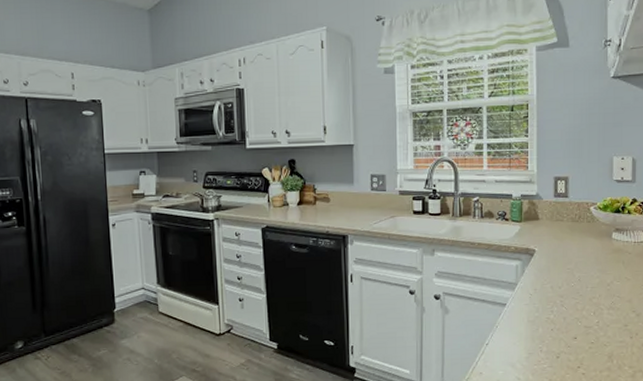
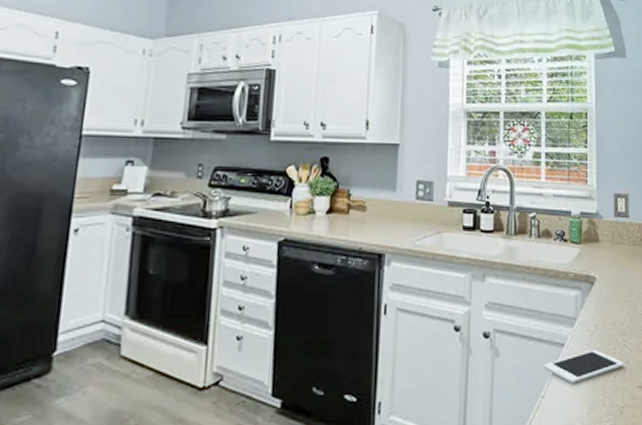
cell phone: none [487,308,561,334] -> present [543,350,624,383]

